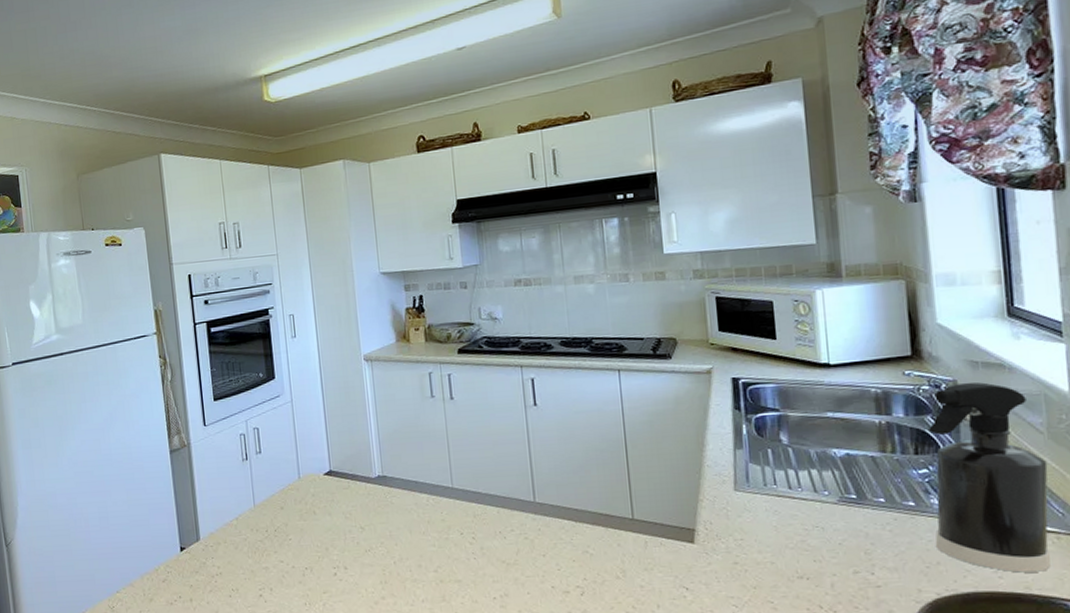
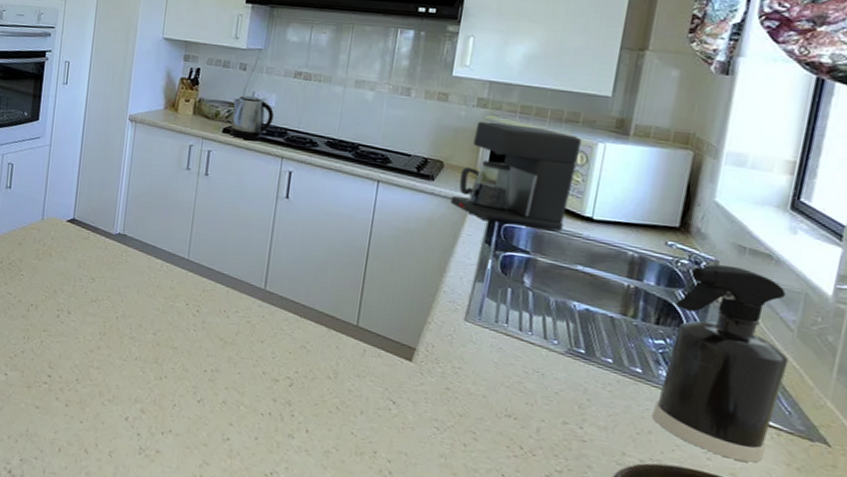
kettle: none [461,311,504,357] -> present [229,95,274,141]
coffee maker: none [692,286,805,388] -> present [450,121,582,231]

